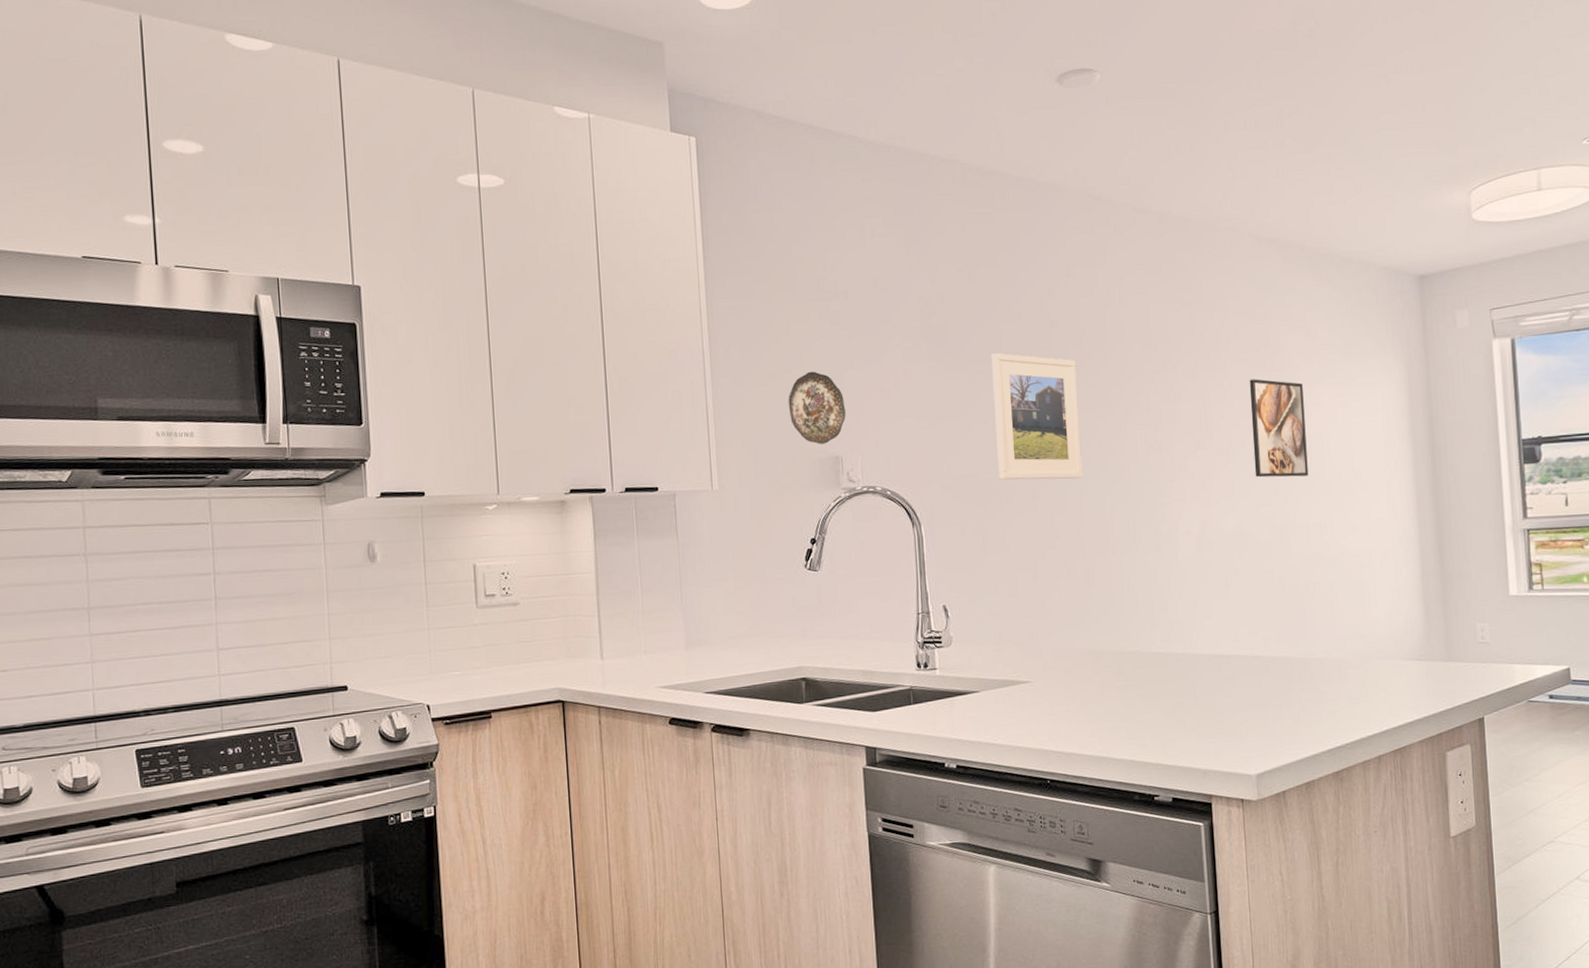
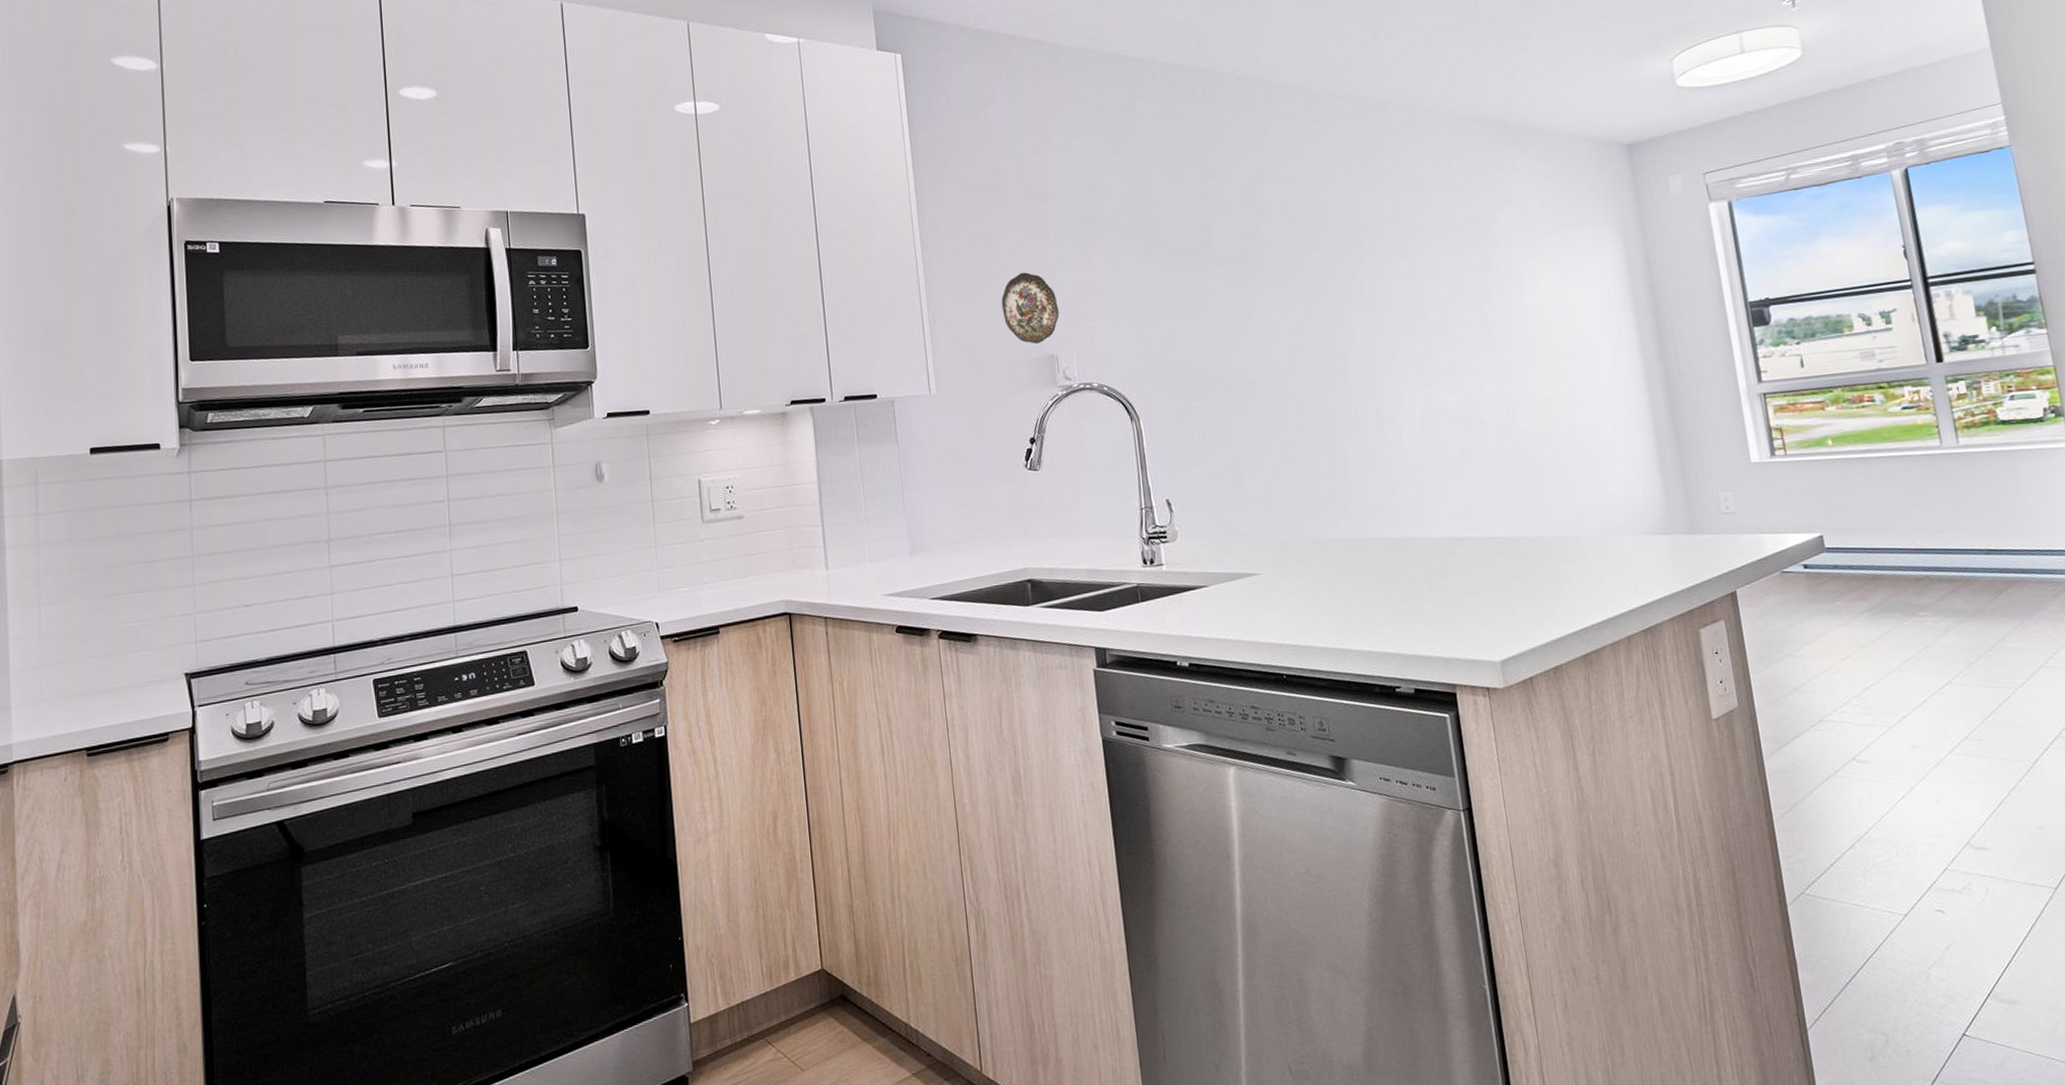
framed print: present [990,353,1083,480] -> none [1200,244,1300,370]
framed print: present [1249,379,1309,478] -> none [1462,255,1531,355]

